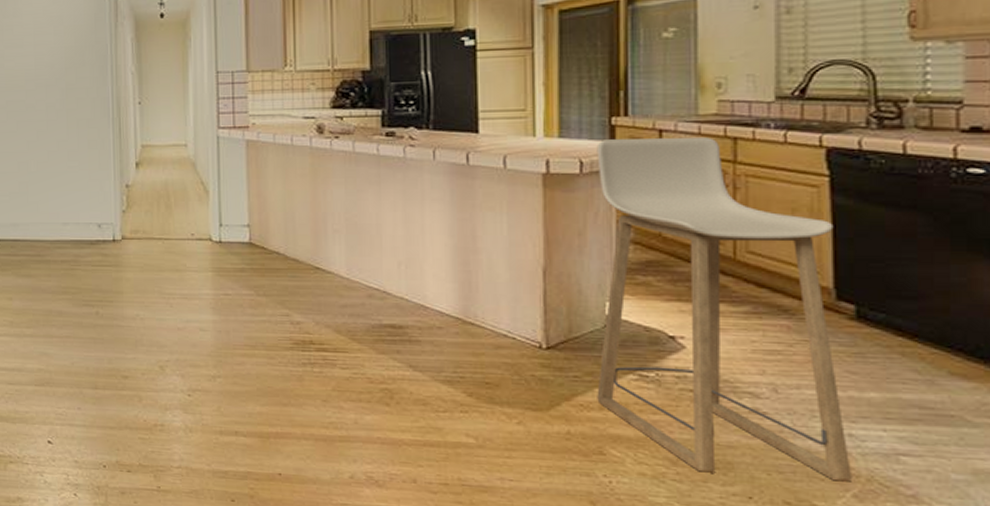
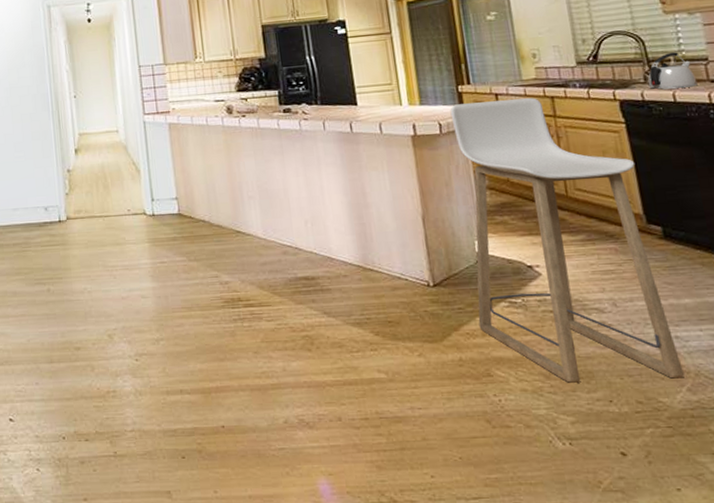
kettle: none [870,91,941,139] -> present [647,52,698,90]

